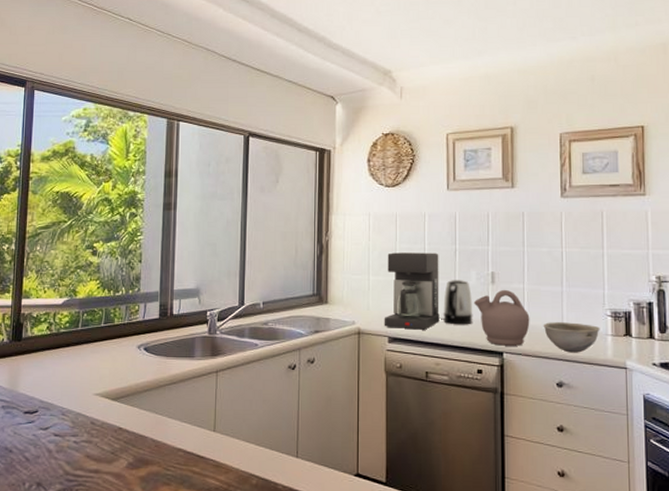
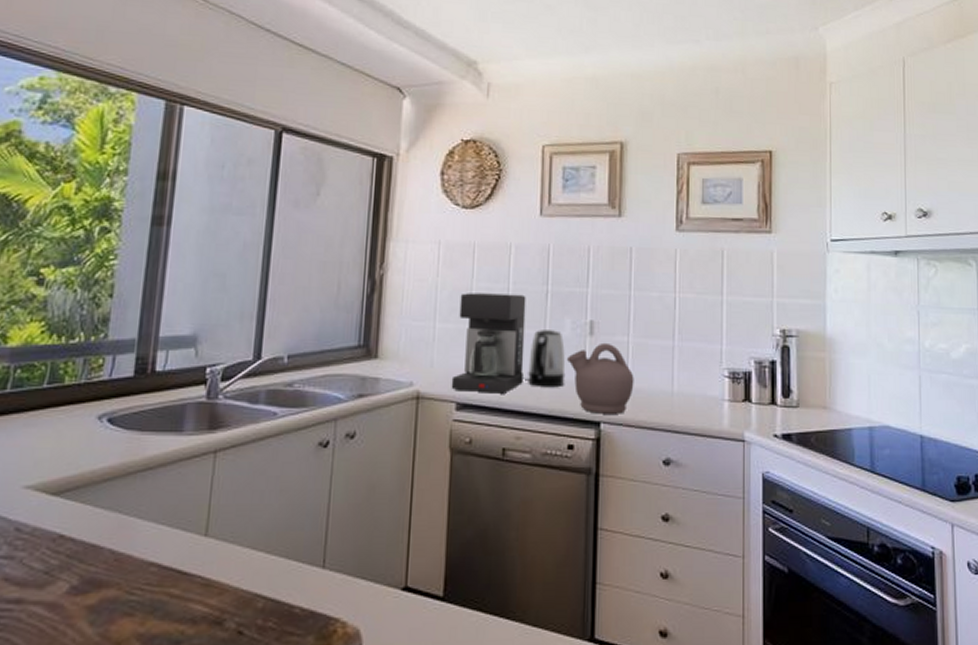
bowl: present [543,322,600,353] -> none [649,384,716,423]

